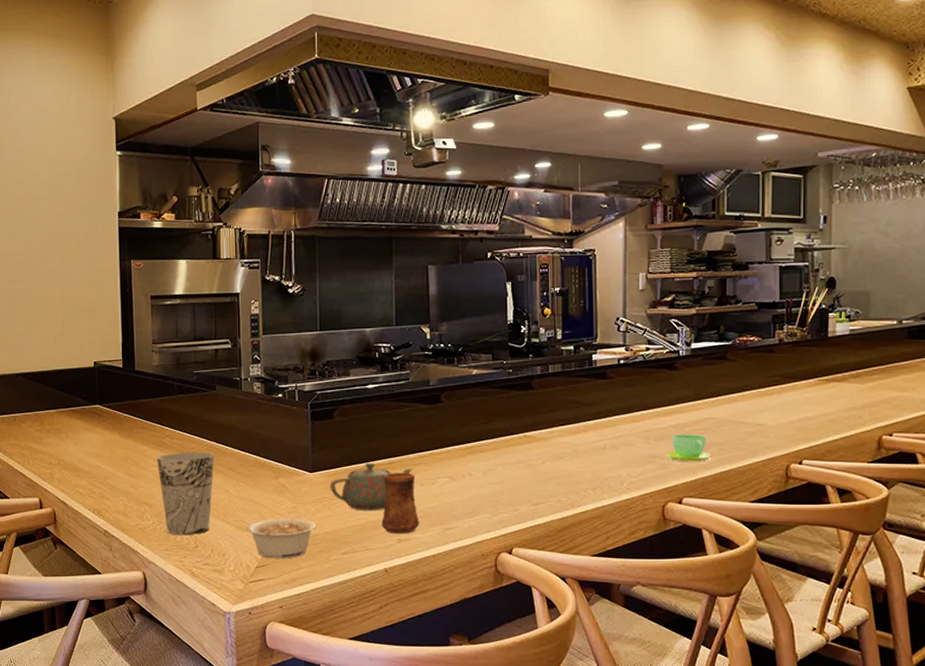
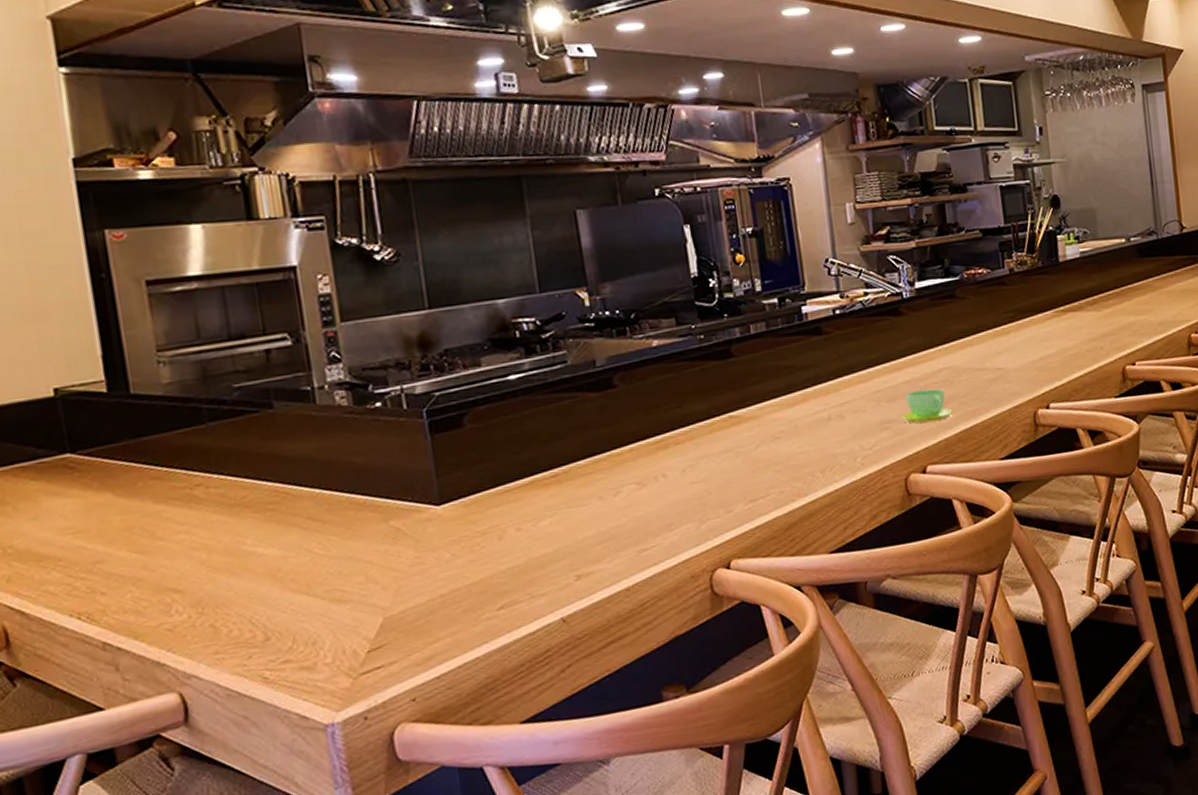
cup: present [157,452,215,536] -> none [184,499,287,629]
legume: present [247,518,316,559] -> none [347,571,454,636]
teapot: present [330,462,413,511] -> none [468,478,586,547]
cup: present [381,473,420,533] -> none [545,485,604,570]

